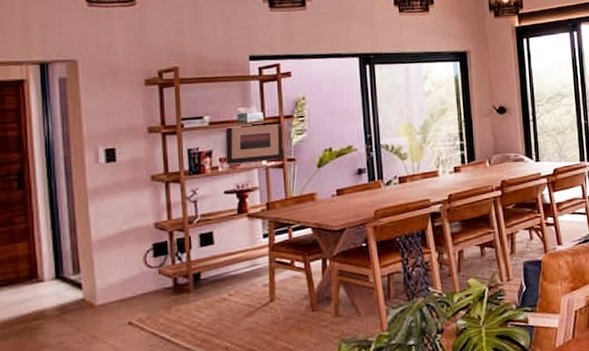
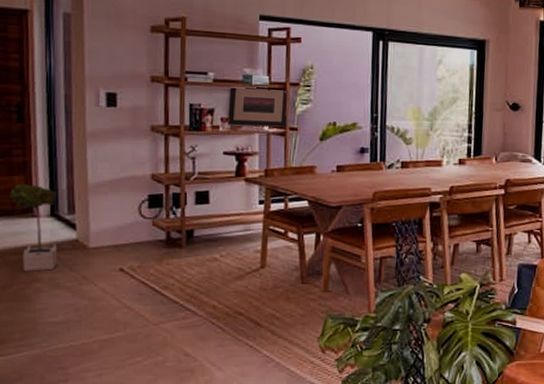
potted tree: none [13,249,65,339] -> present [10,183,58,272]

